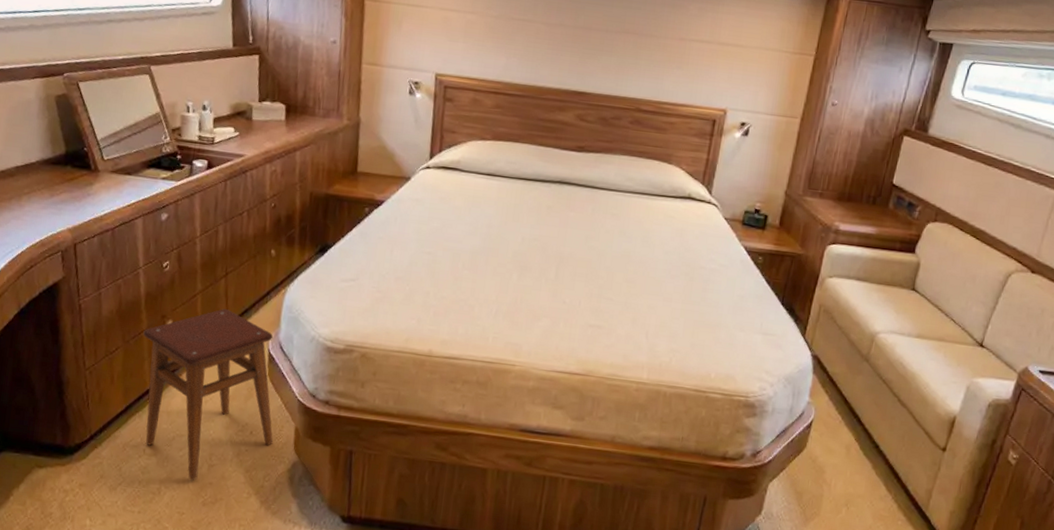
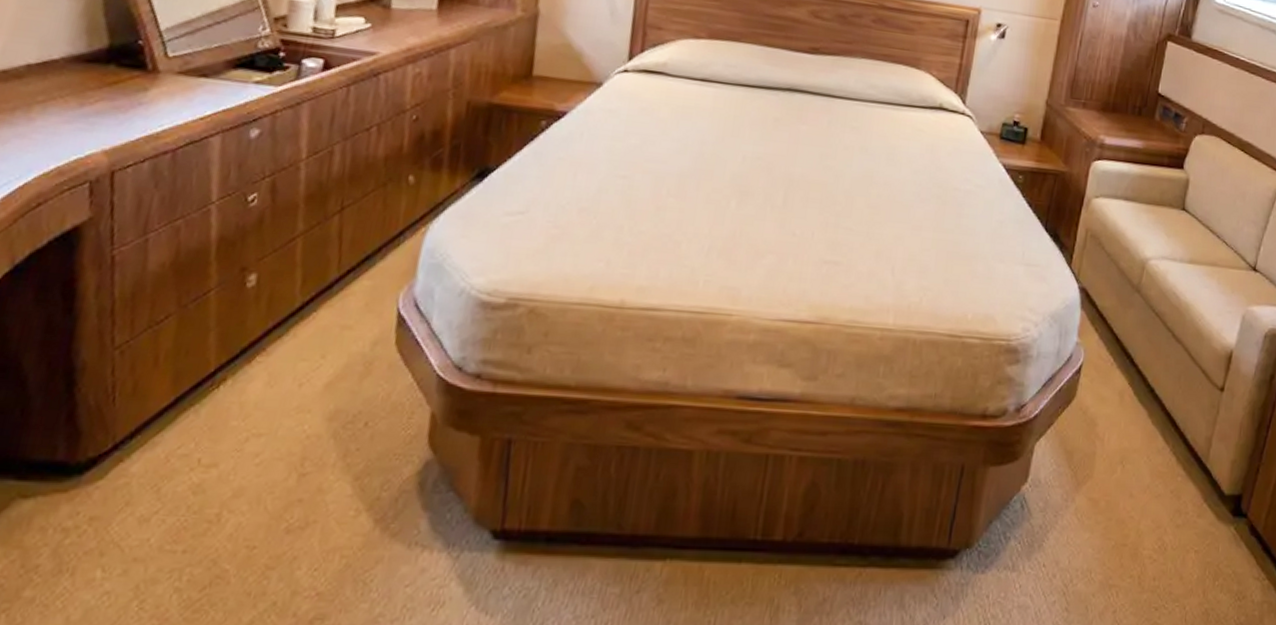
stool: present [143,309,274,480] -> none [202,256,406,498]

